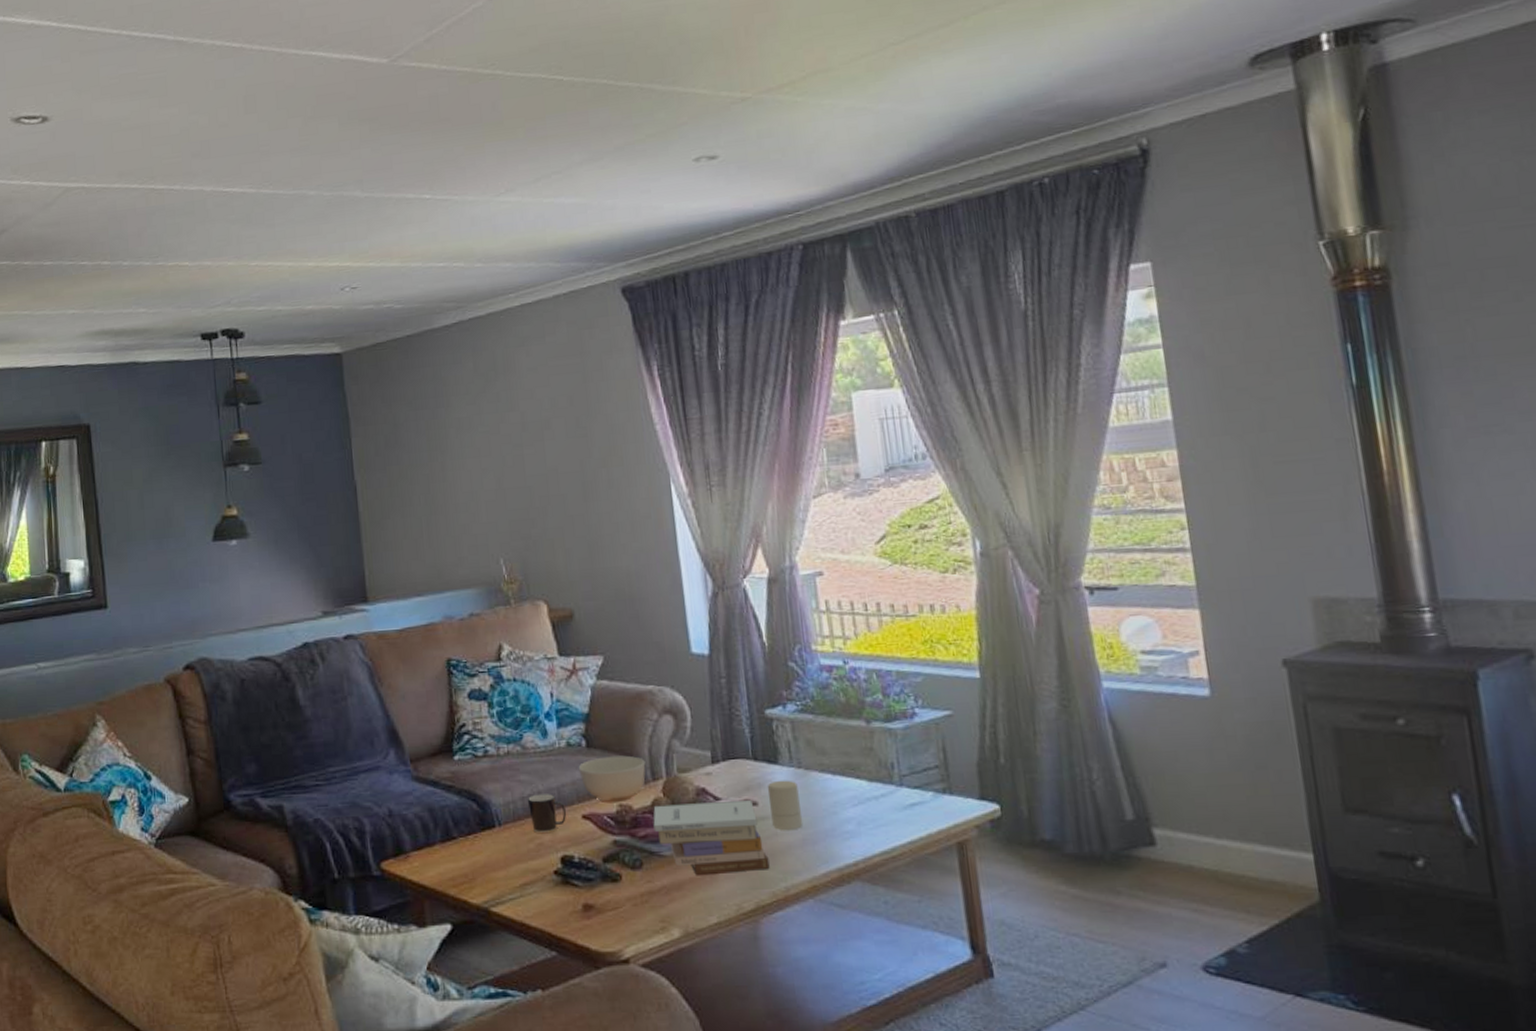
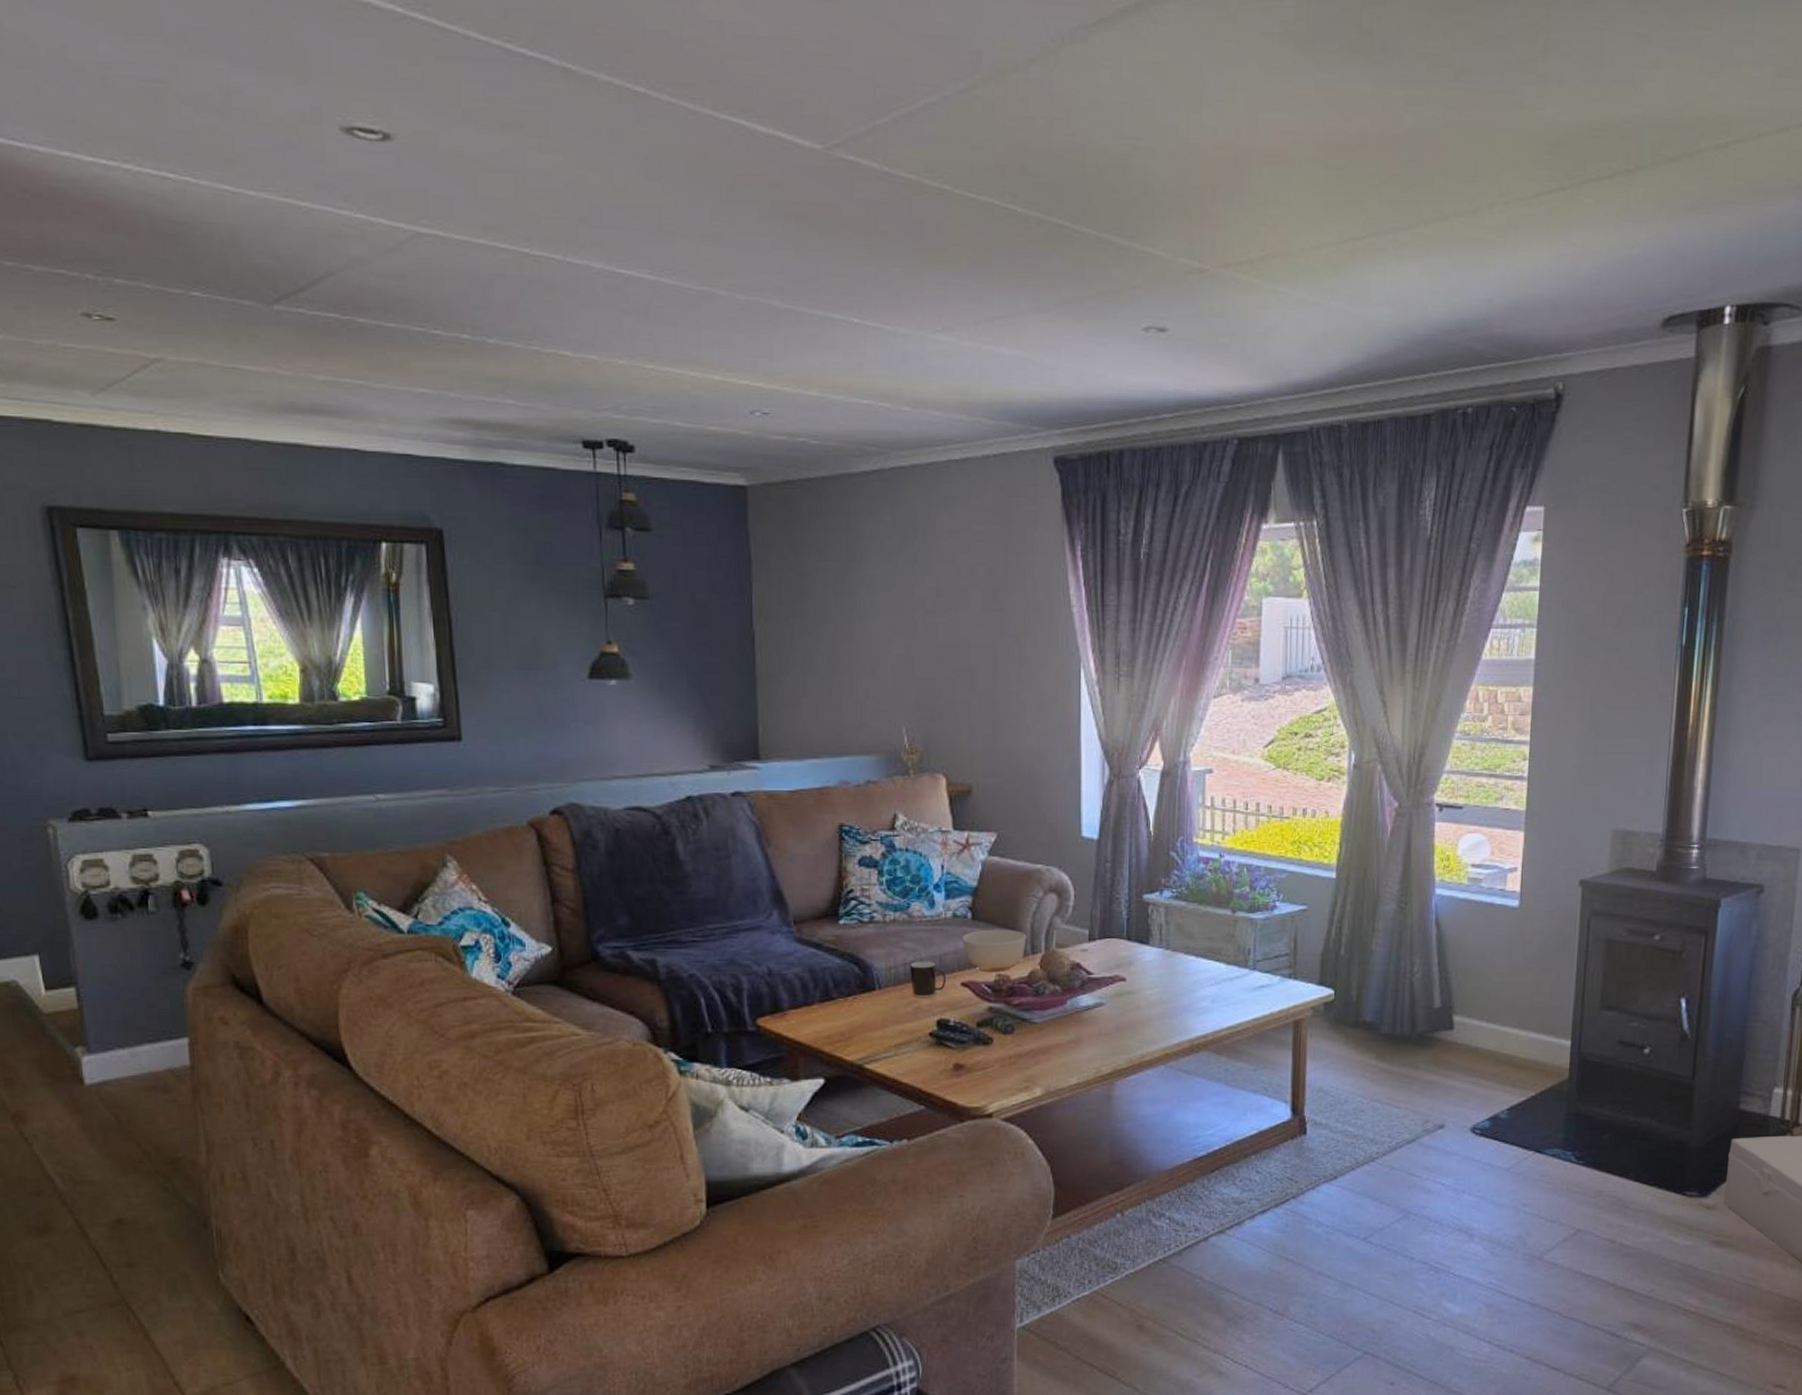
books: present [653,799,770,876] -> none [1028,975,1130,1042]
candle: present [767,780,803,831] -> none [1136,959,1165,1005]

